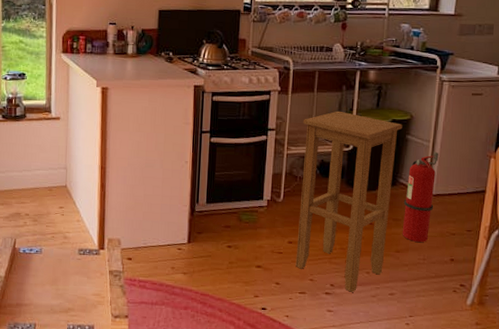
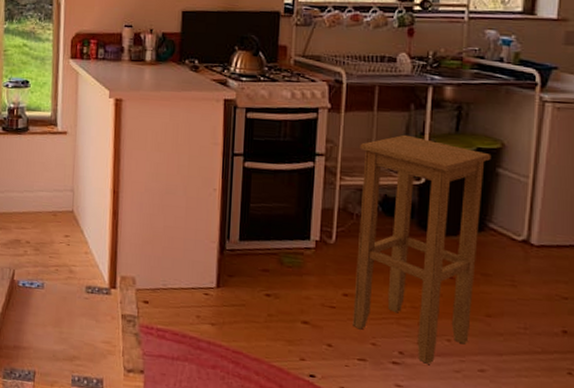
fire extinguisher: present [402,151,439,242] -> none [494,190,542,306]

